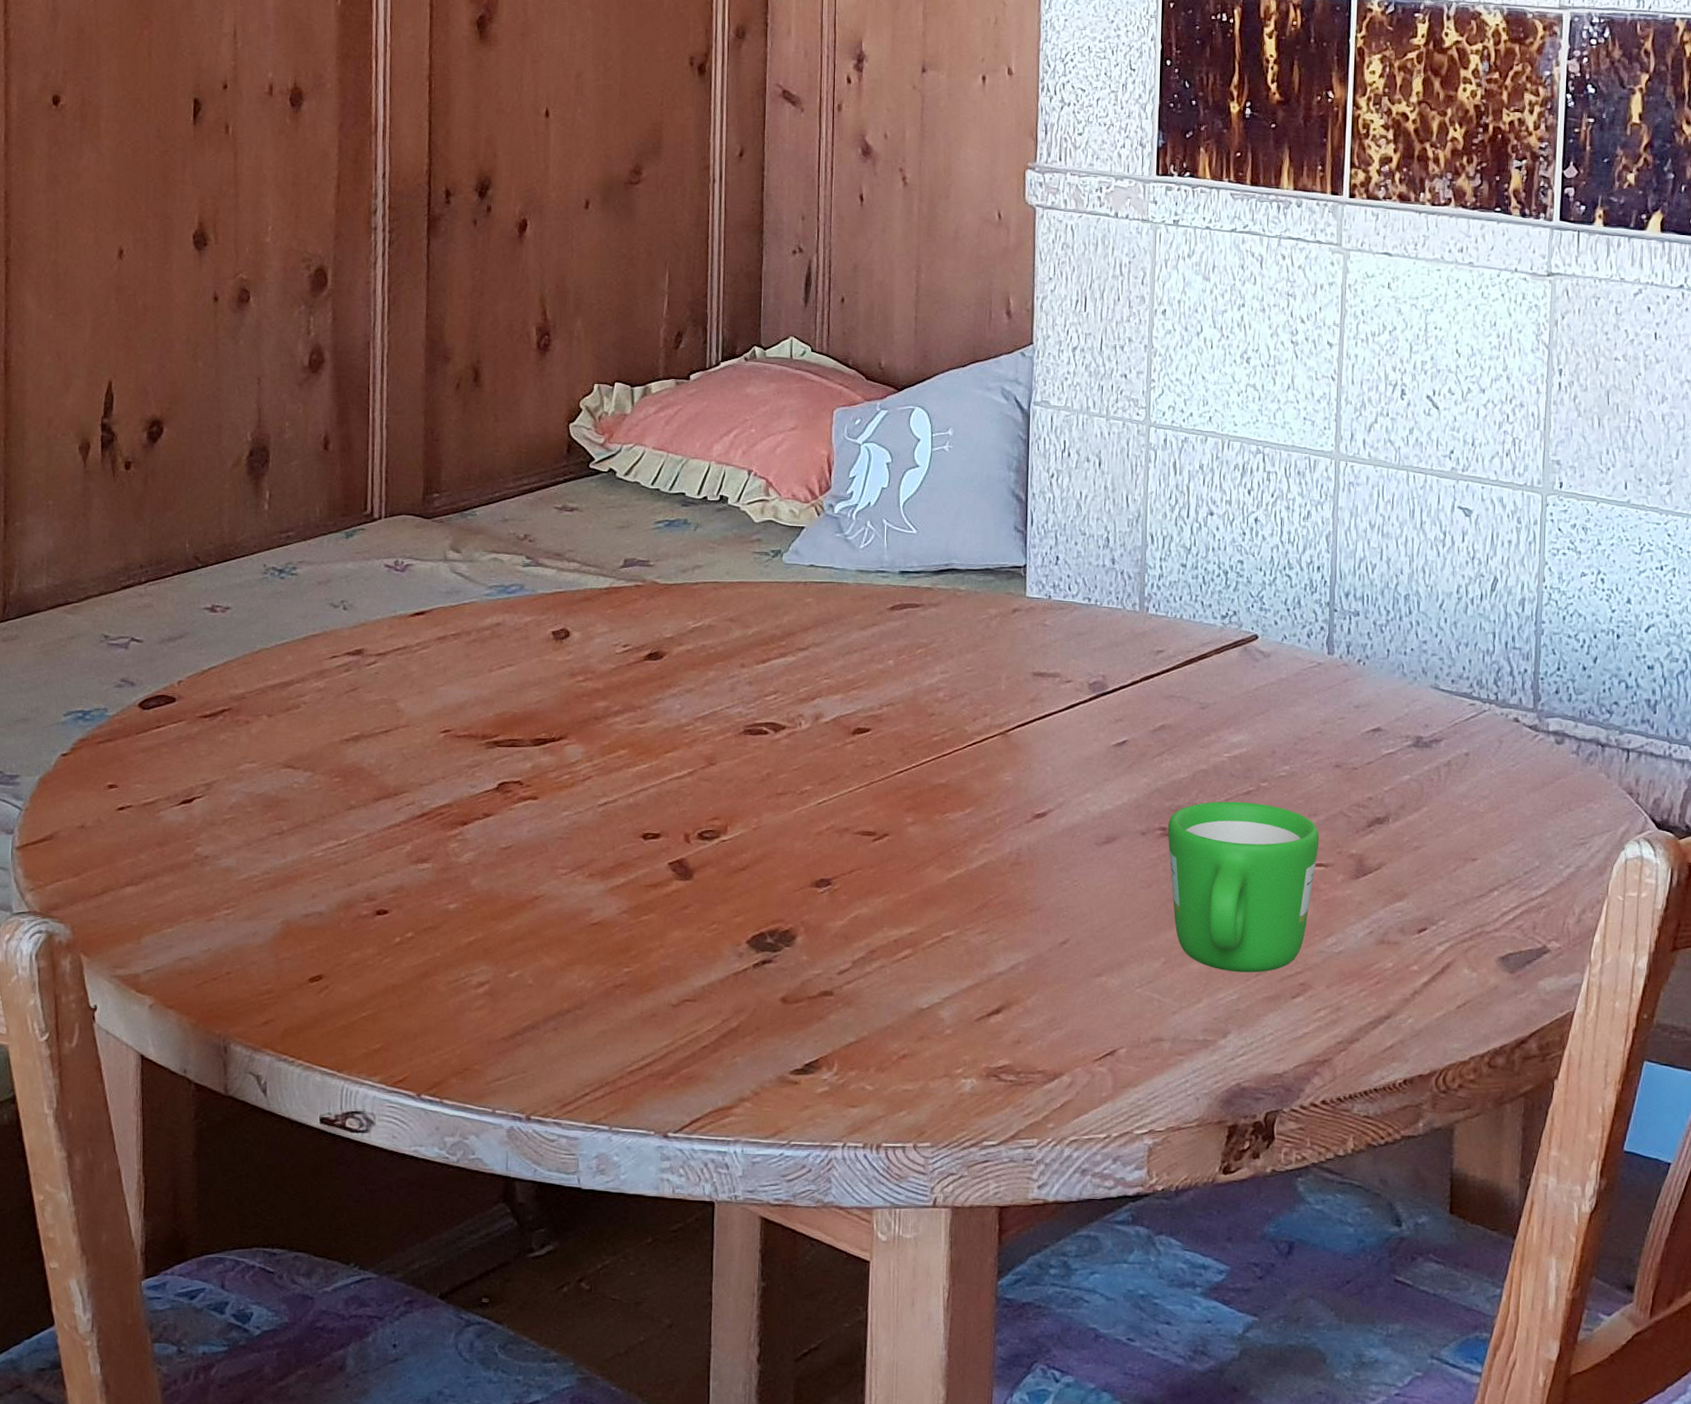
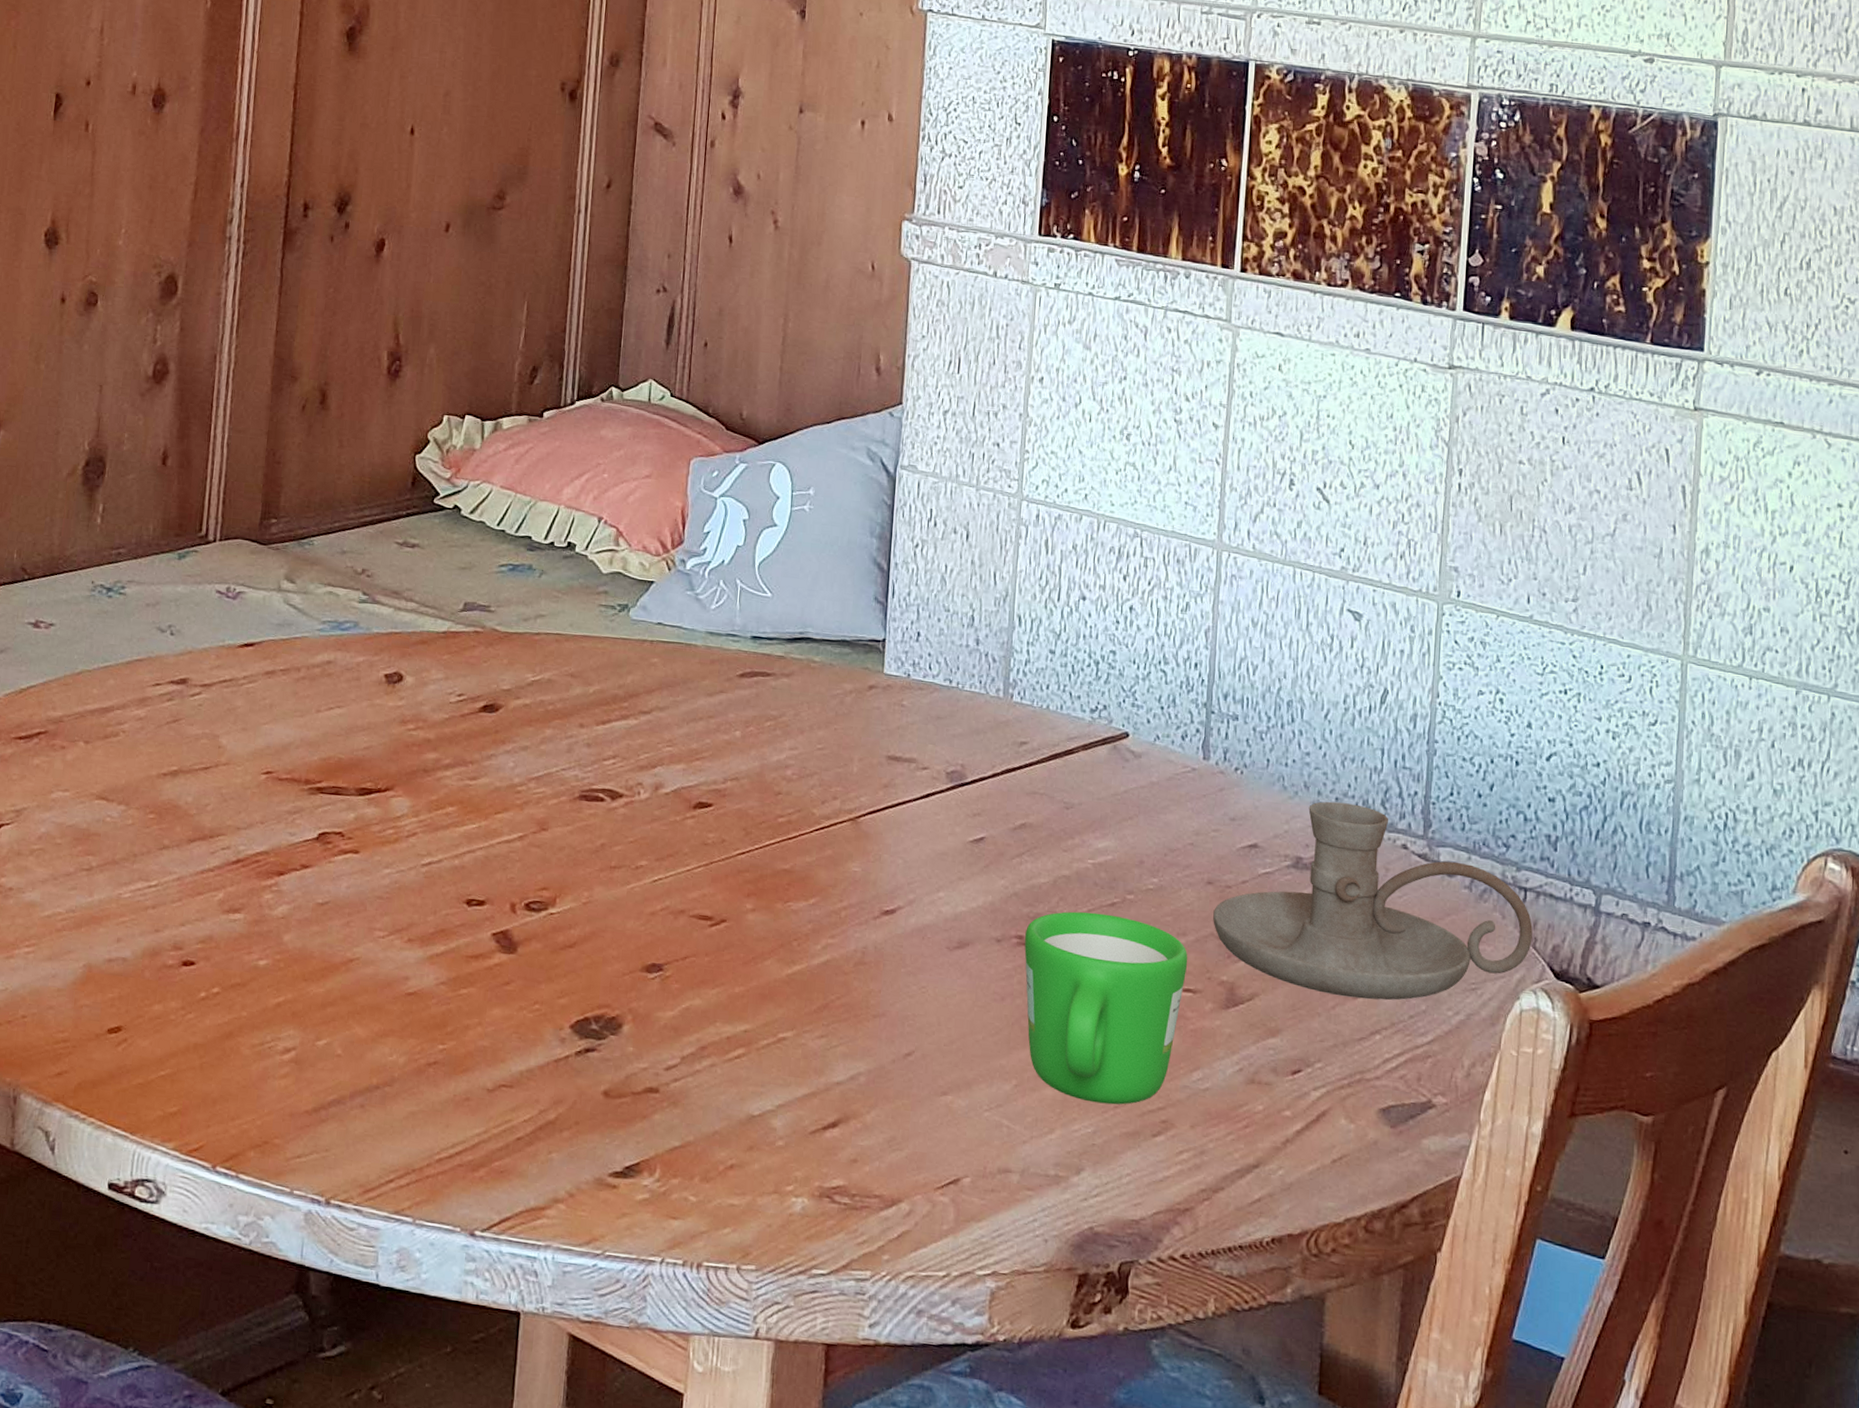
candle holder: none [1341,684,1635,861] -> present [1213,801,1533,1001]

